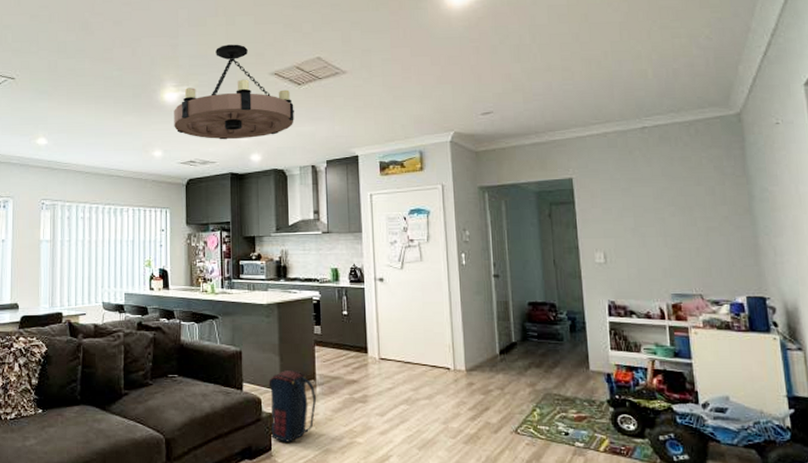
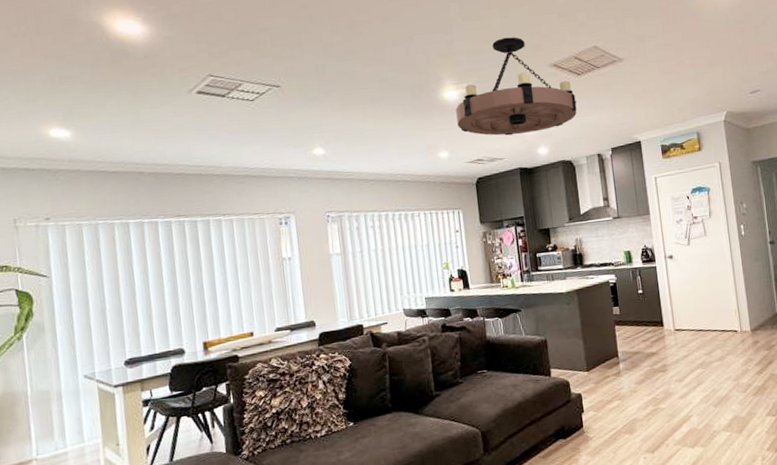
satchel: present [268,369,317,442] -> none [575,350,621,418]

